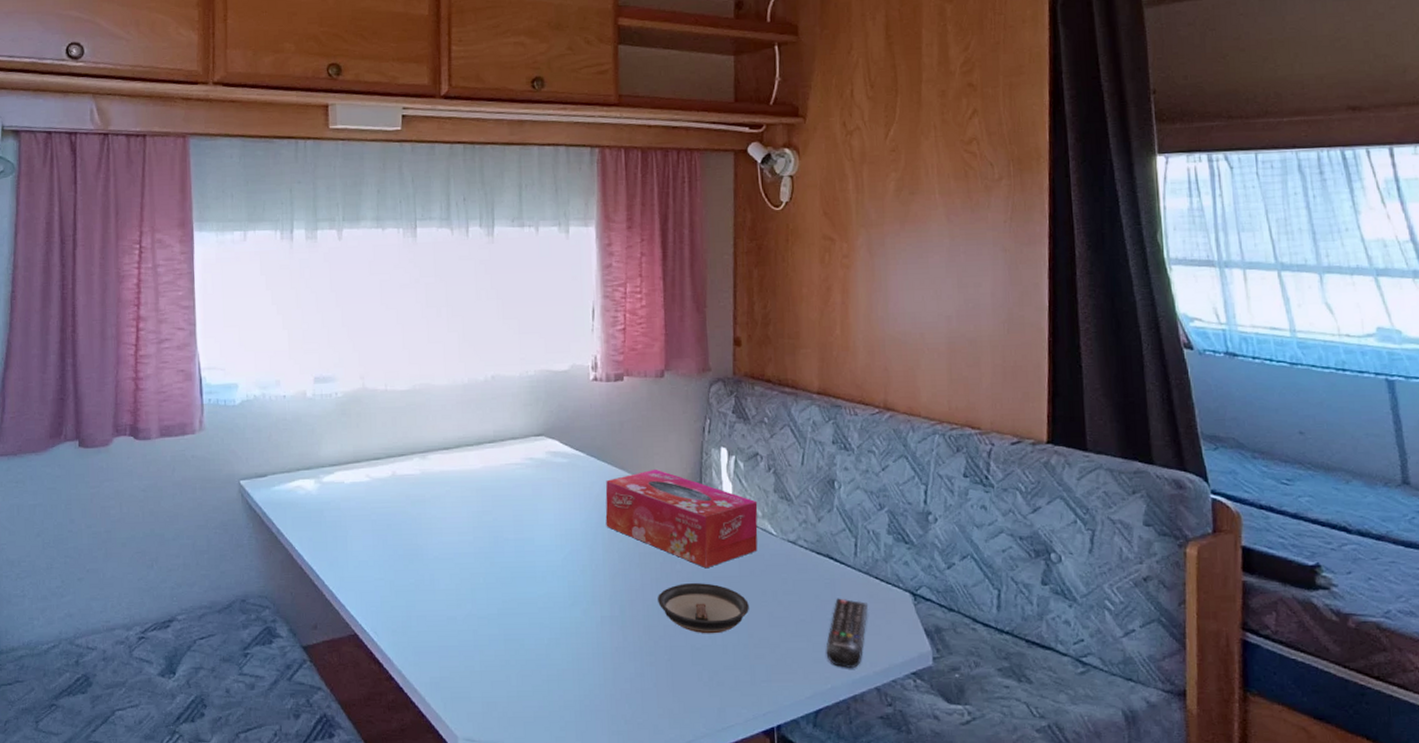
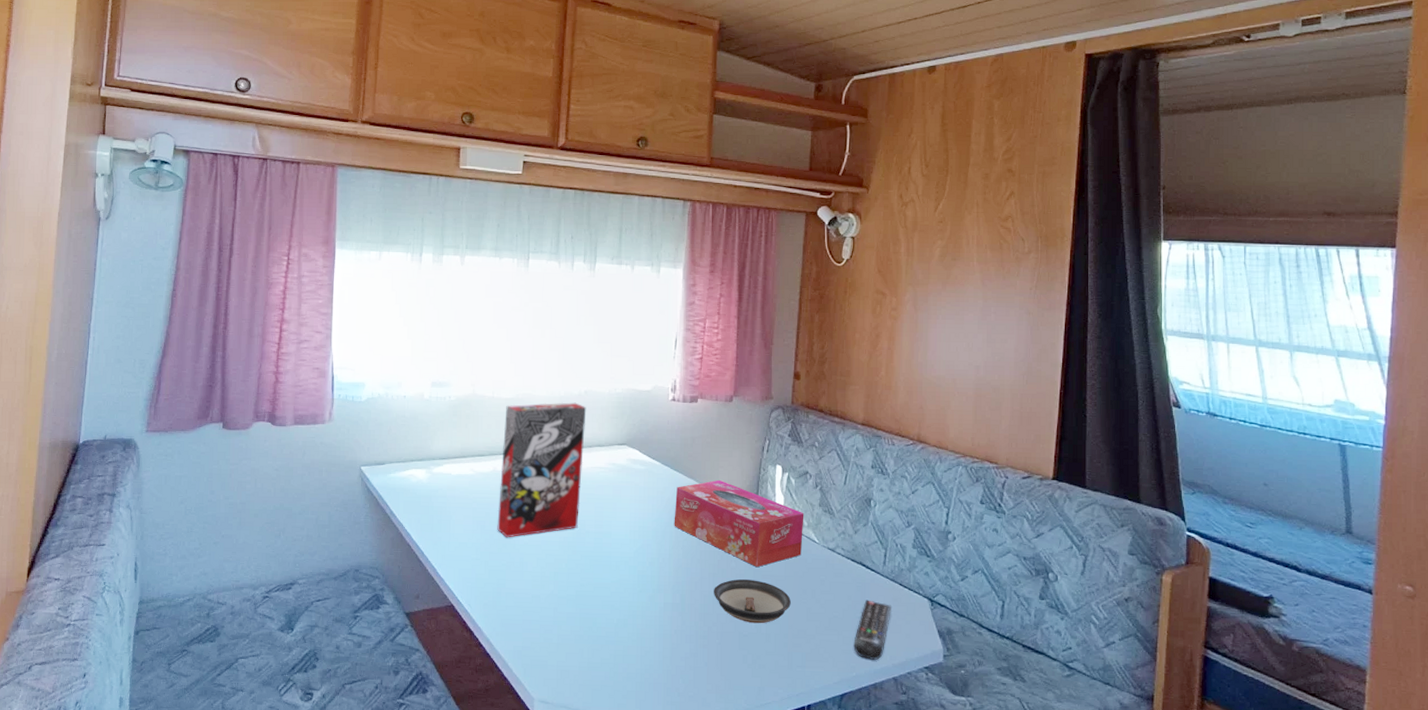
cereal box: none [400,390,496,553] -> present [497,402,587,538]

